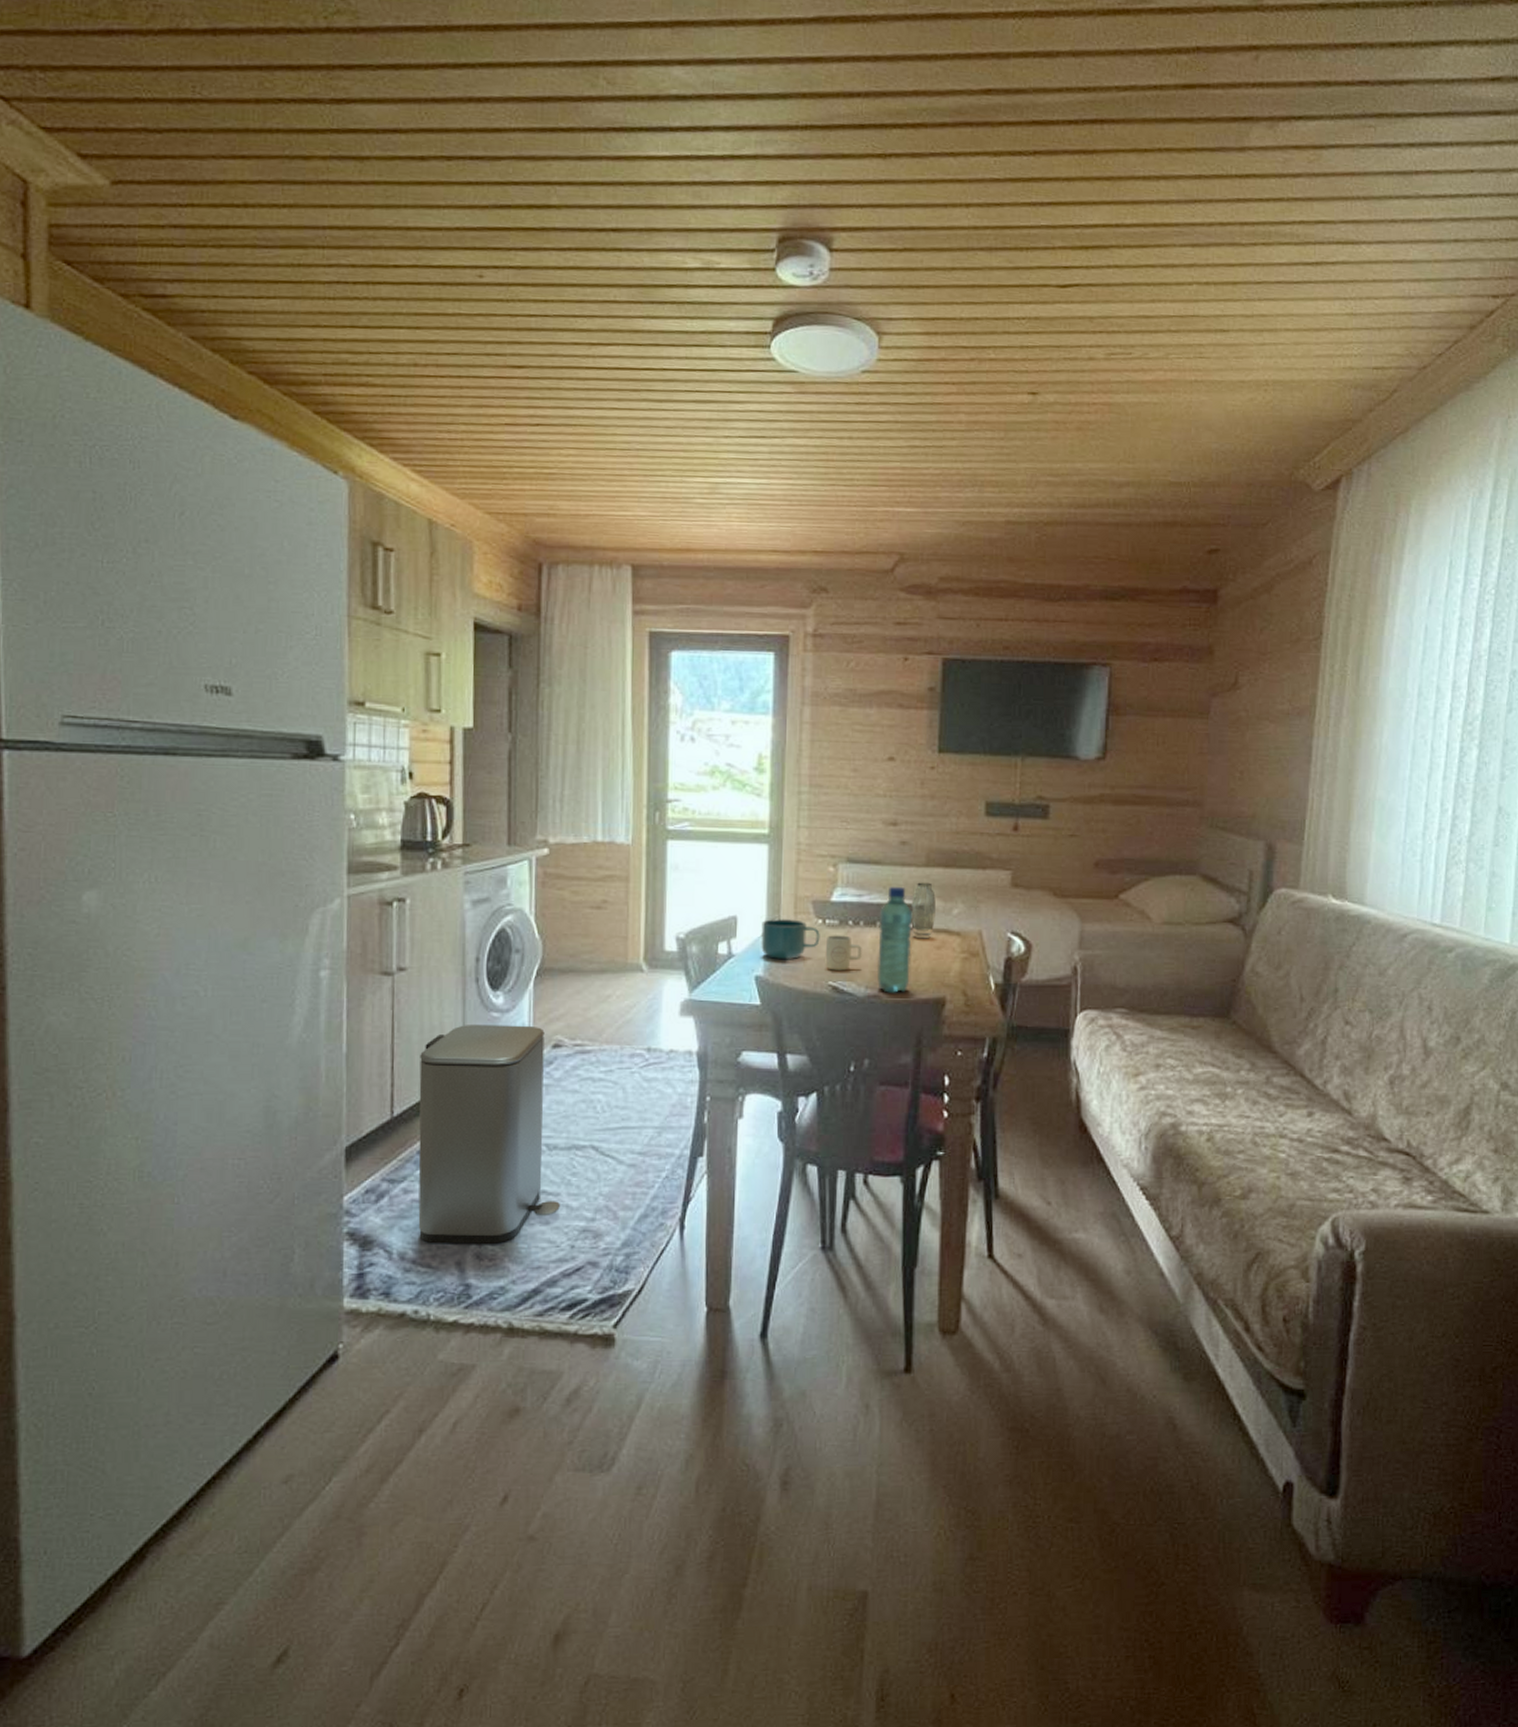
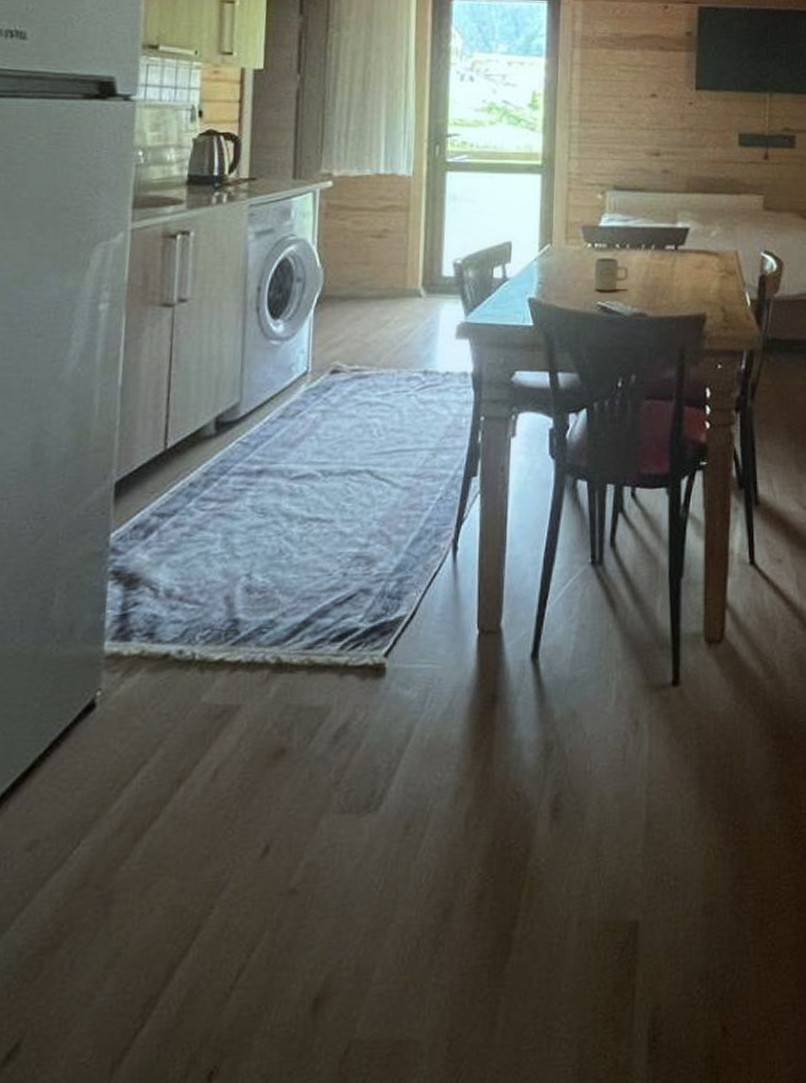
pedal bin: present [418,1023,560,1244] -> none [187,352,333,579]
cup: present [761,919,820,959] -> none [534,244,589,281]
water bottle: present [876,887,913,993] -> none [642,212,674,311]
vase: present [911,882,937,939] -> none [673,207,696,260]

